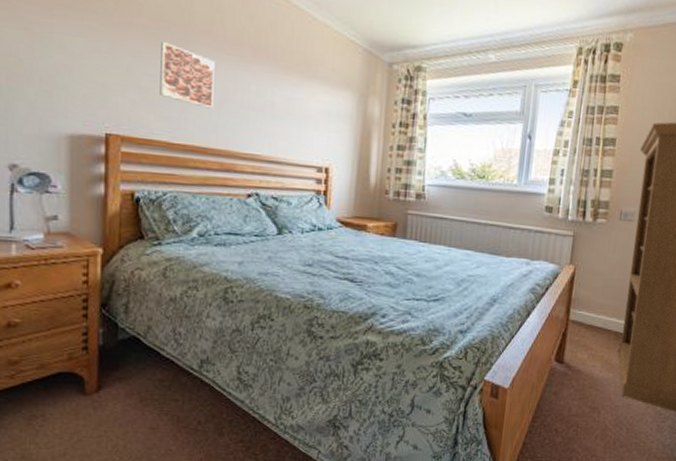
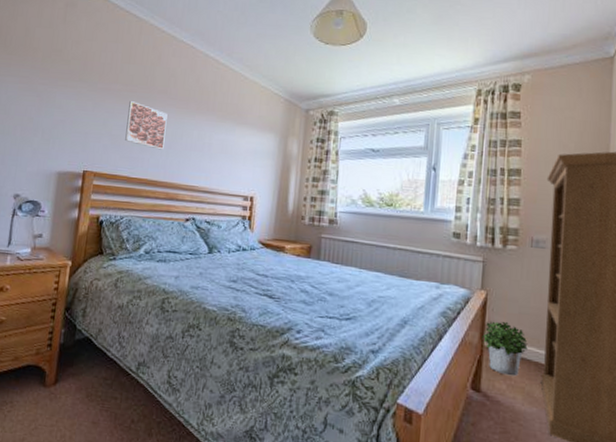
potted plant: none [568,294,610,346] -> present [482,321,528,377]

